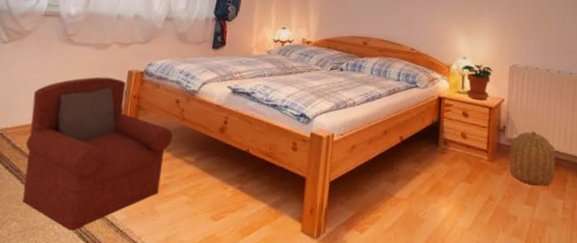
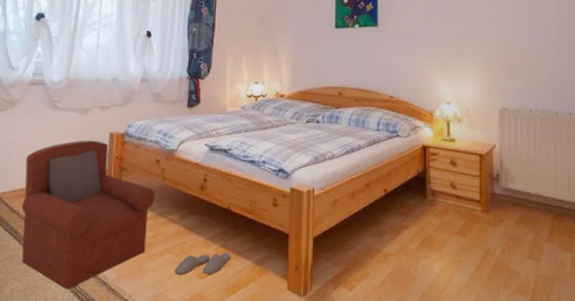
slippers: none [187,194,247,217] -> present [174,252,231,275]
potted plant: present [460,64,493,101] -> none [444,109,481,148]
basket: present [509,131,556,186] -> none [506,178,560,239]

